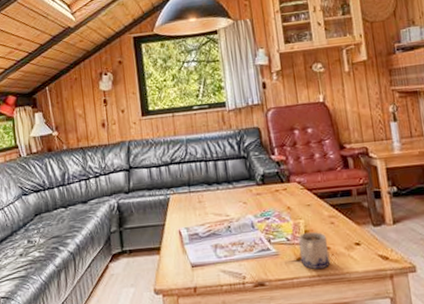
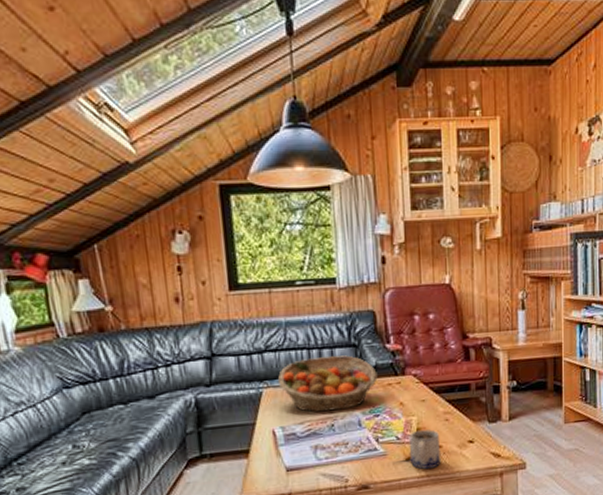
fruit basket: none [182,166,266,216] -> present [278,355,378,413]

